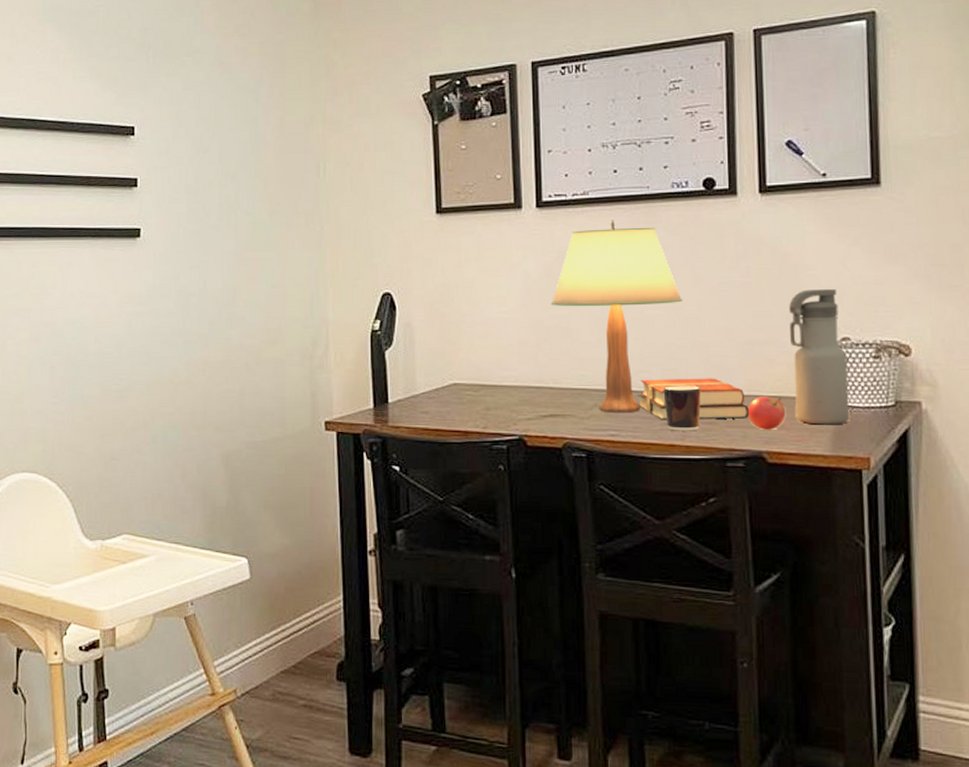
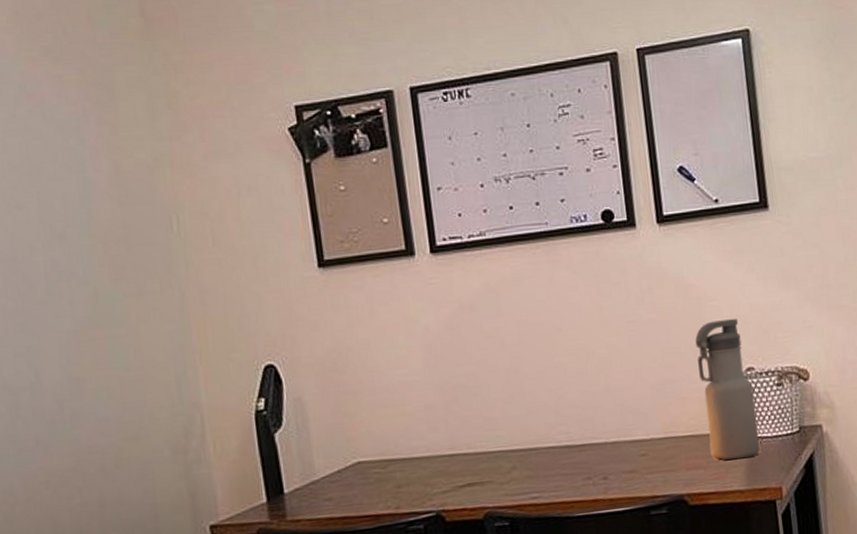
table lamp: present [550,220,683,414] -> none [456,262,593,474]
books: present [637,378,749,421] -> none [556,423,667,475]
mug: present [663,385,701,431] -> none [581,433,621,485]
fruit: present [747,397,786,430] -> none [665,436,702,472]

